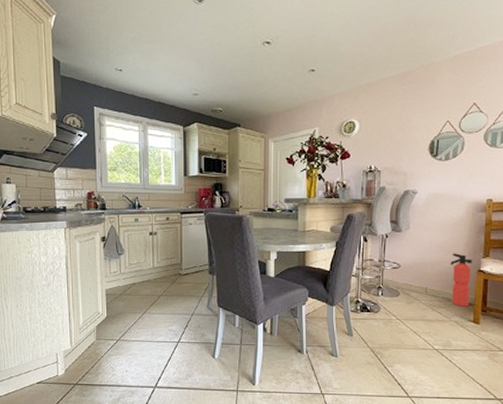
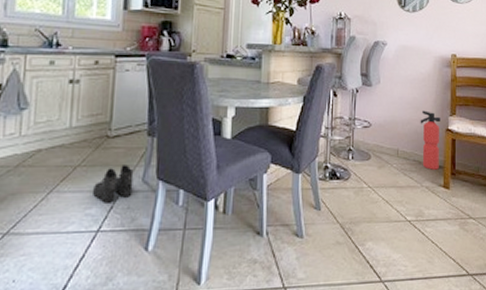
boots: none [172,295,201,323] -> present [91,165,134,203]

